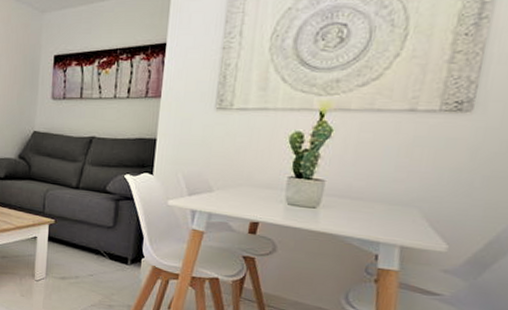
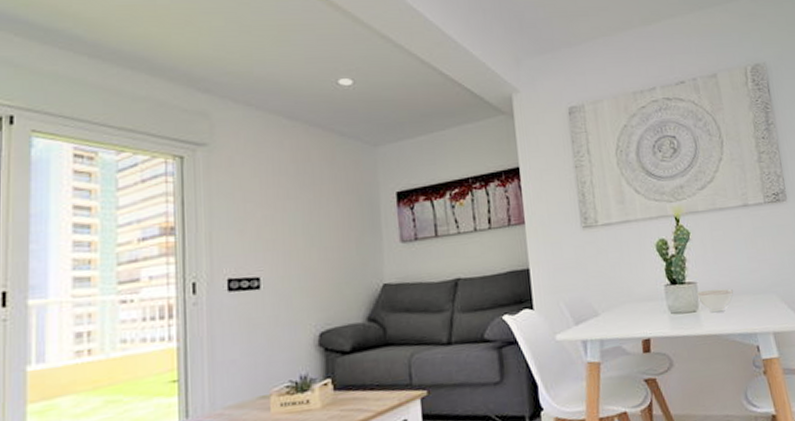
bowl: none [321,190,366,214] -> present [696,288,733,313]

